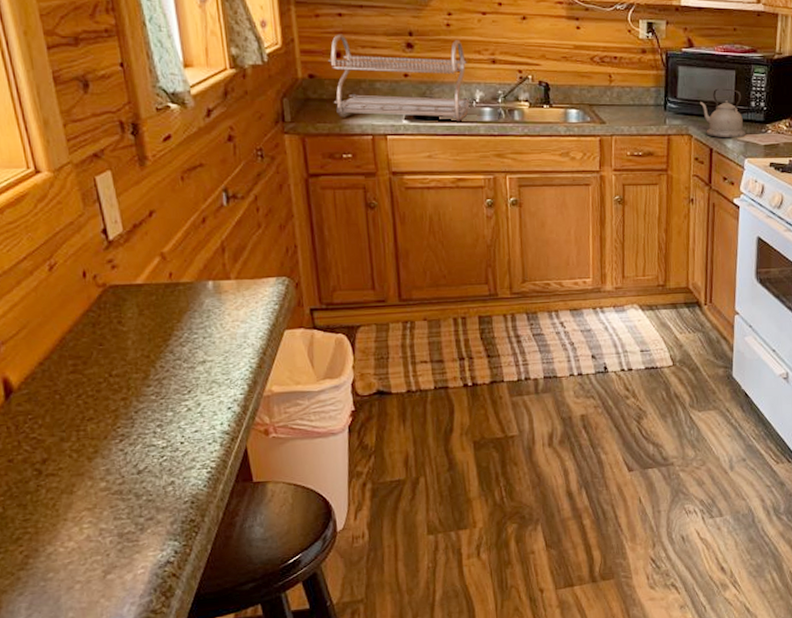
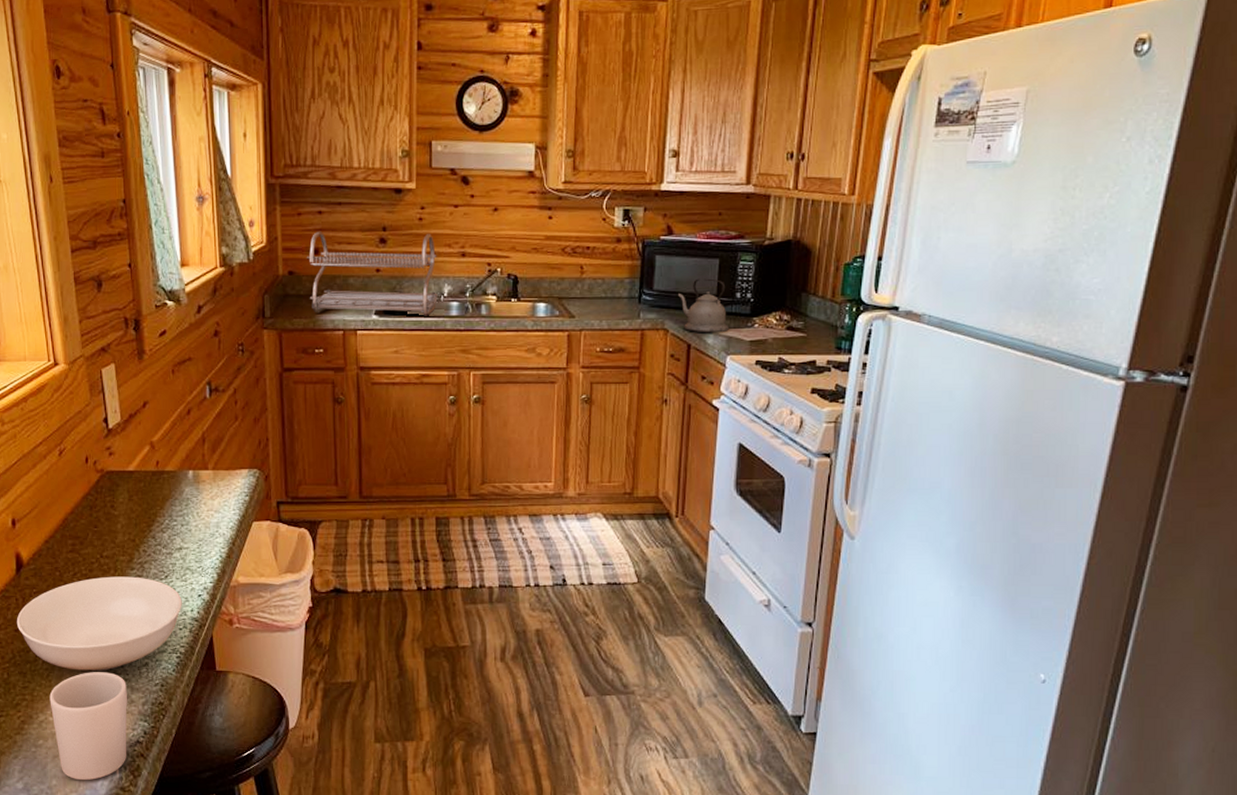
bowl: none [9,394,210,497] -> present [16,576,182,671]
mug: none [57,495,157,609] -> present [49,672,128,781]

